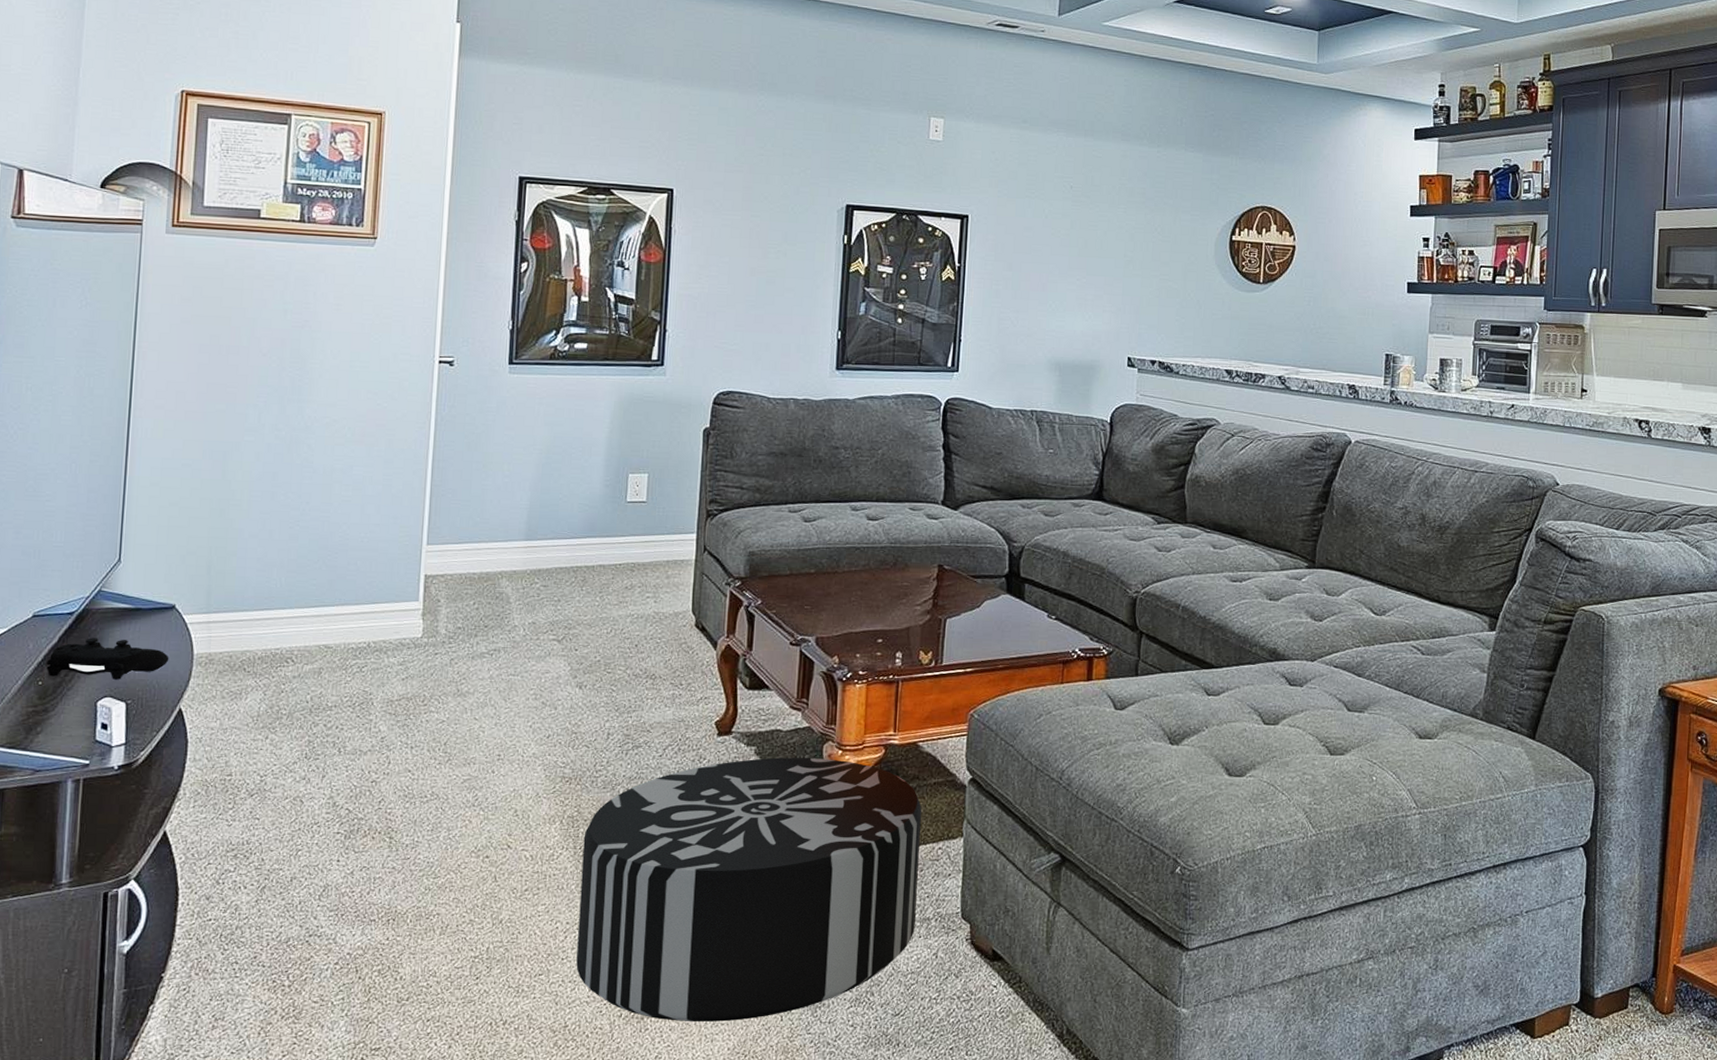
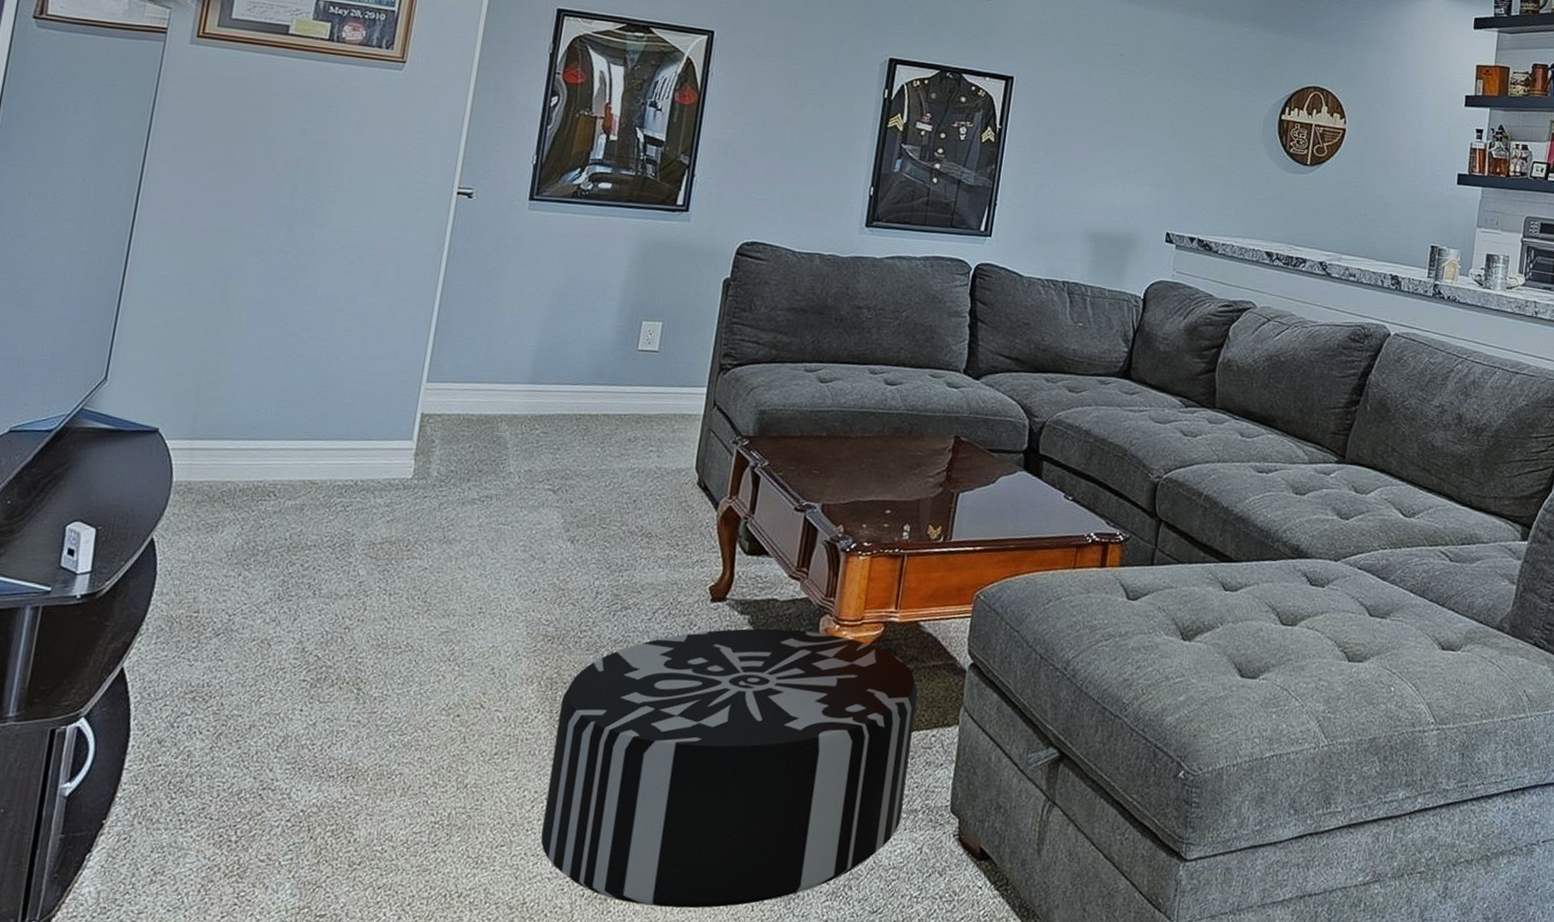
game controller: present [46,638,169,680] -> none [17,457,147,504]

